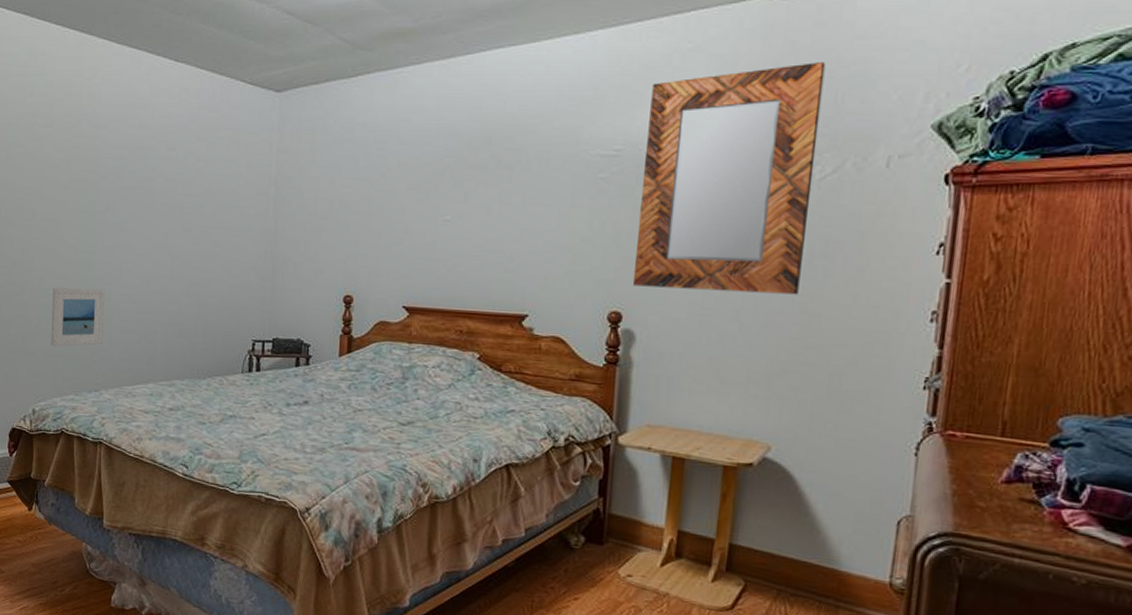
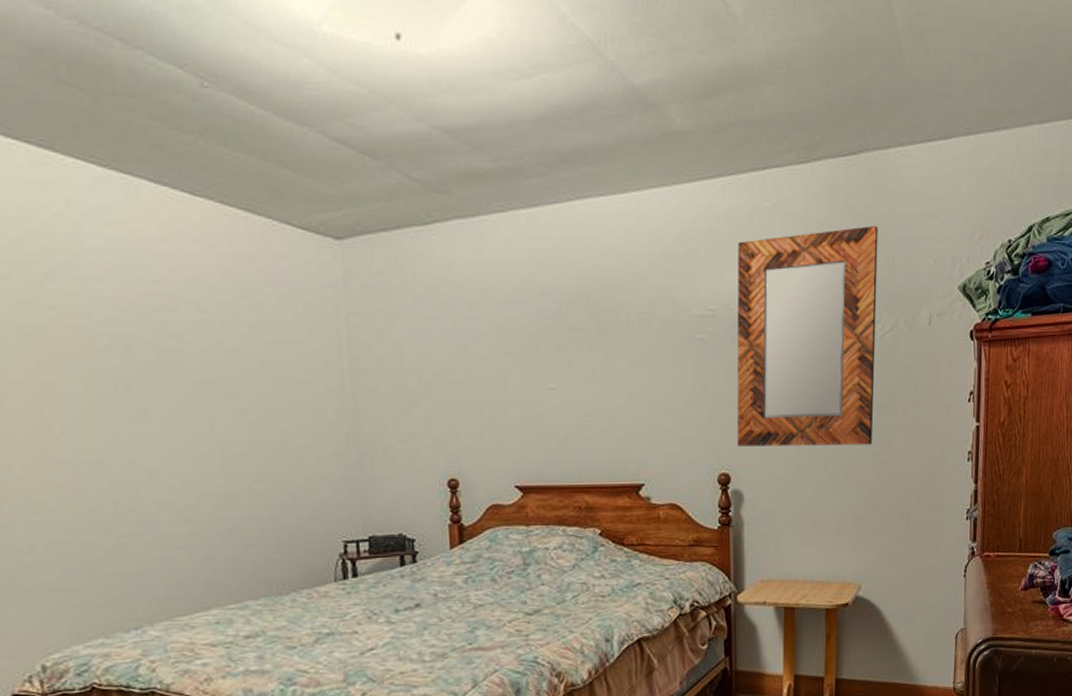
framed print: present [51,287,105,347] -> none [48,497,137,579]

